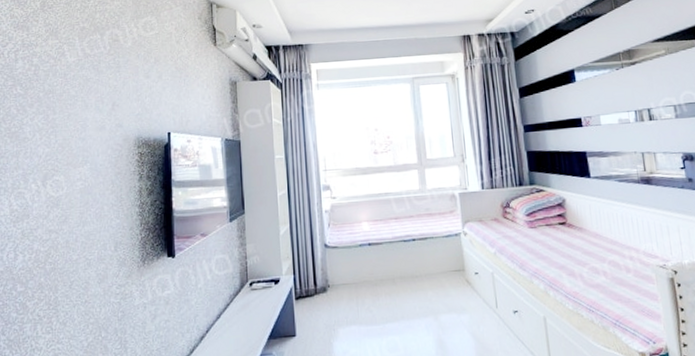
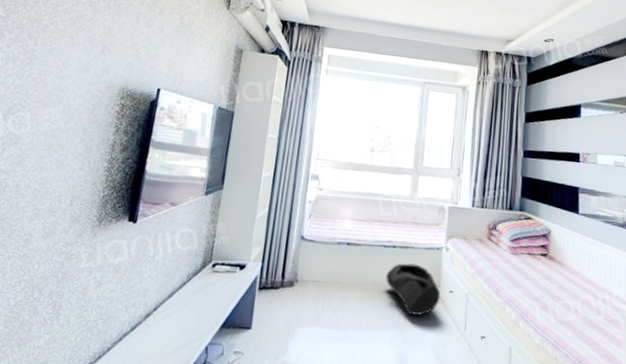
bag: none [411,252,468,301] -> present [386,263,441,316]

